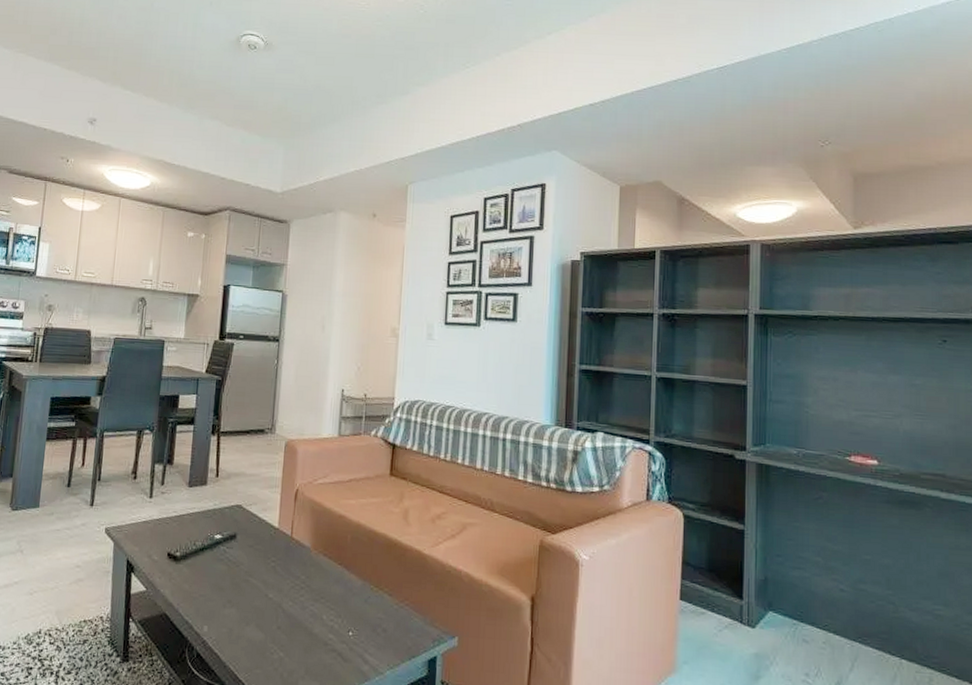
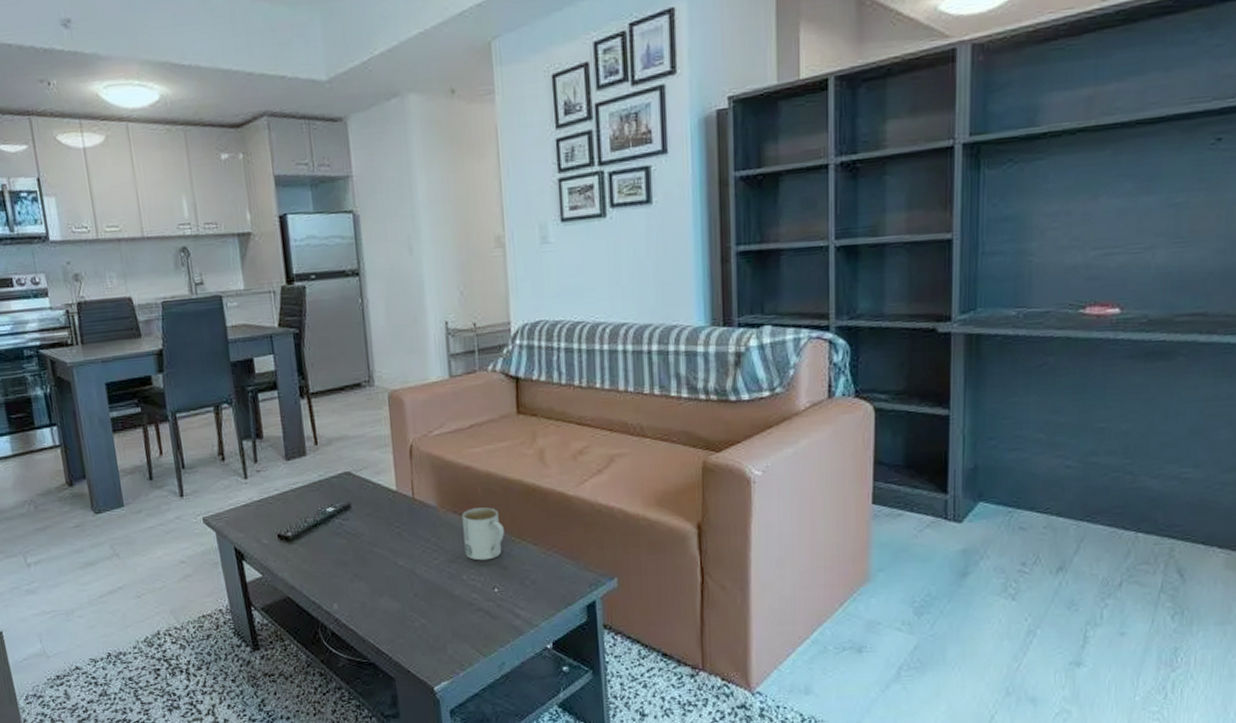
mug: none [328,553,365,604] -> present [462,507,504,561]

